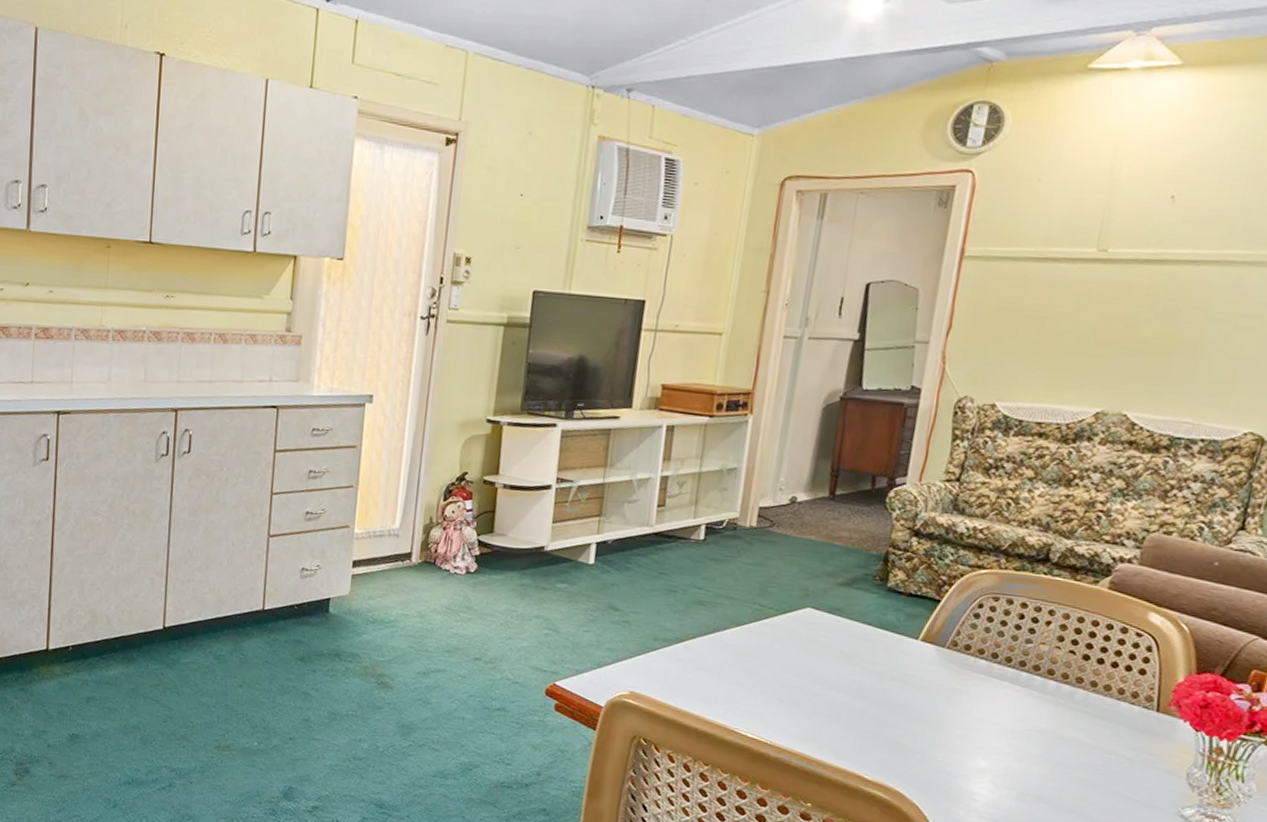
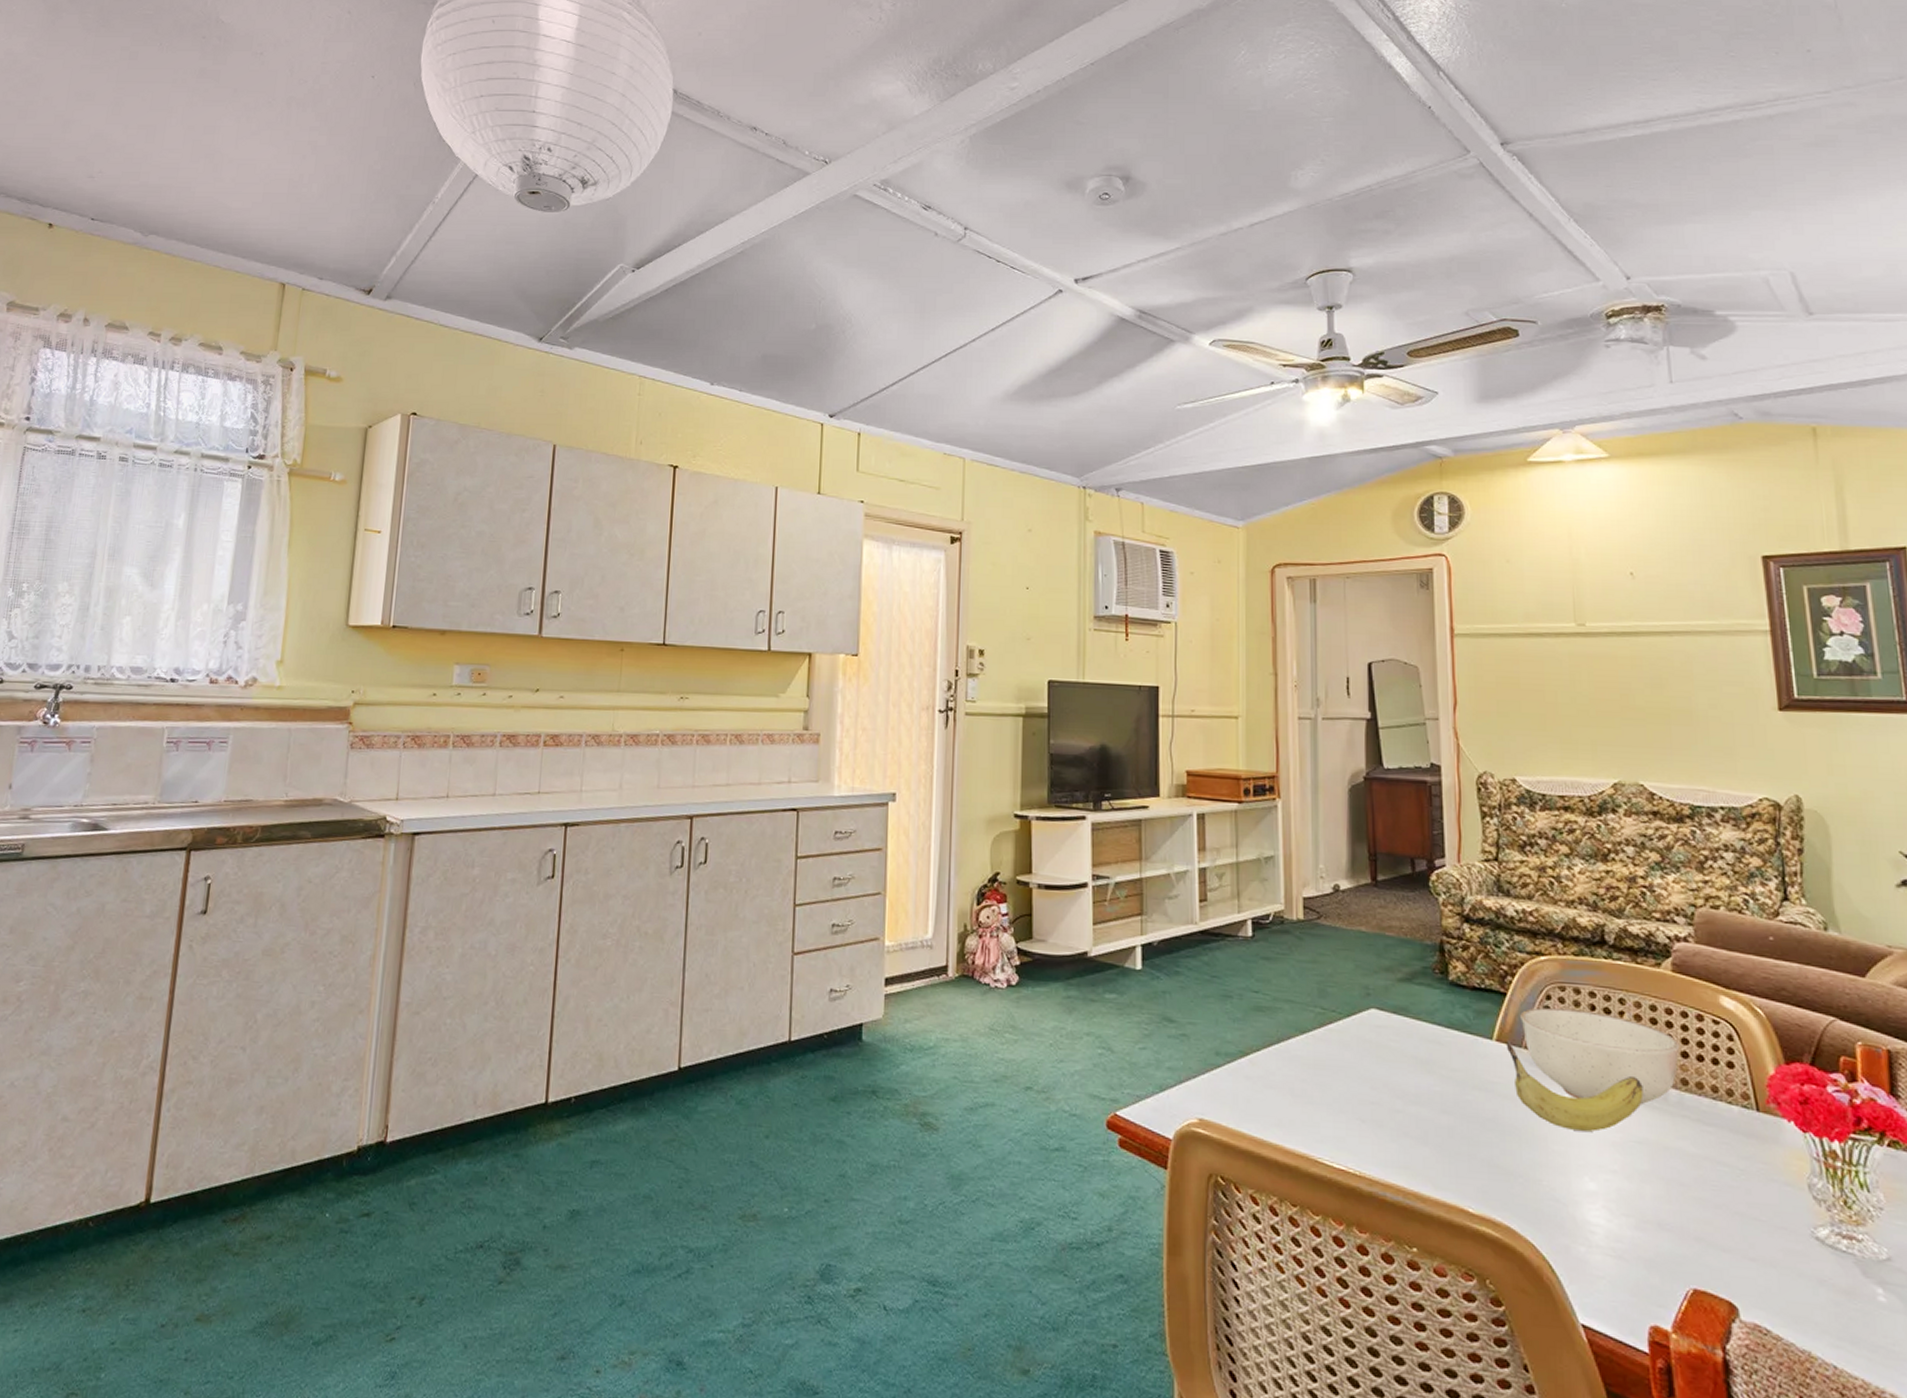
fruit: none [930,640,1053,721] -> present [1507,1039,1644,1132]
bowl: none [948,614,1099,703] -> present [1520,1007,1680,1107]

